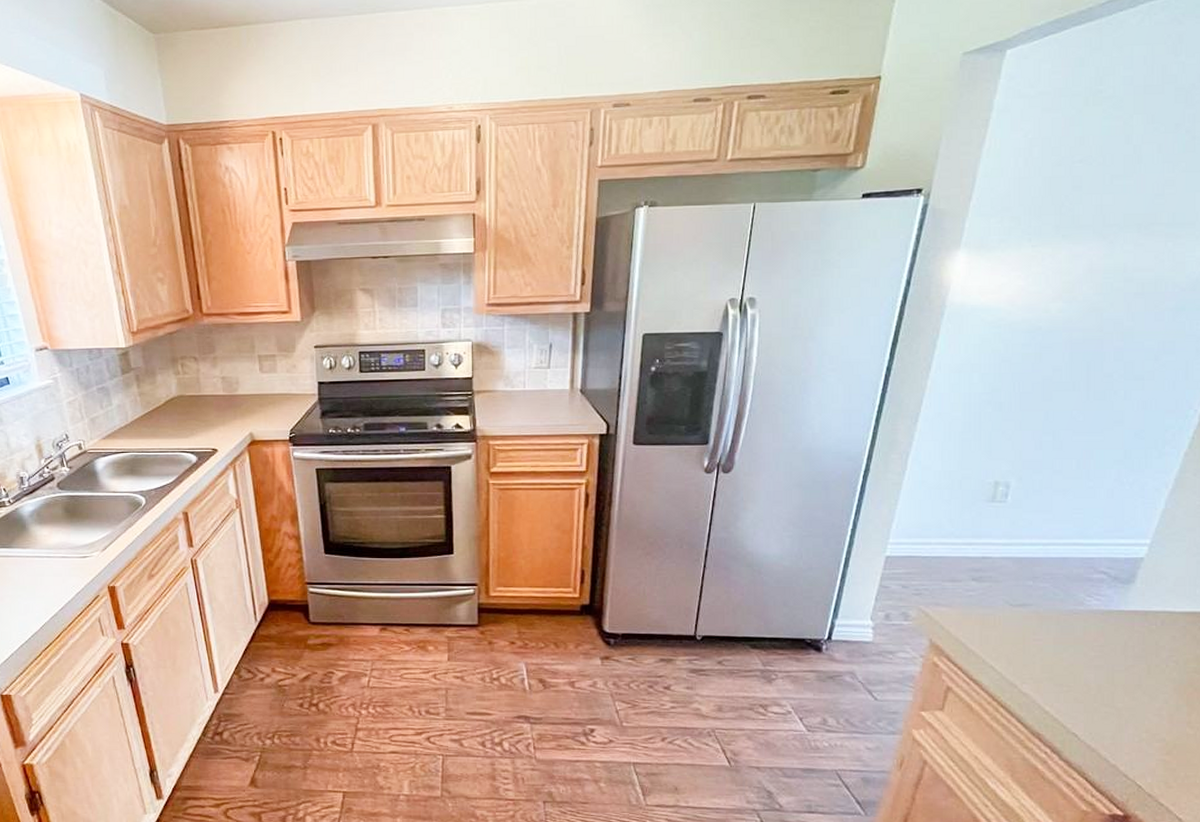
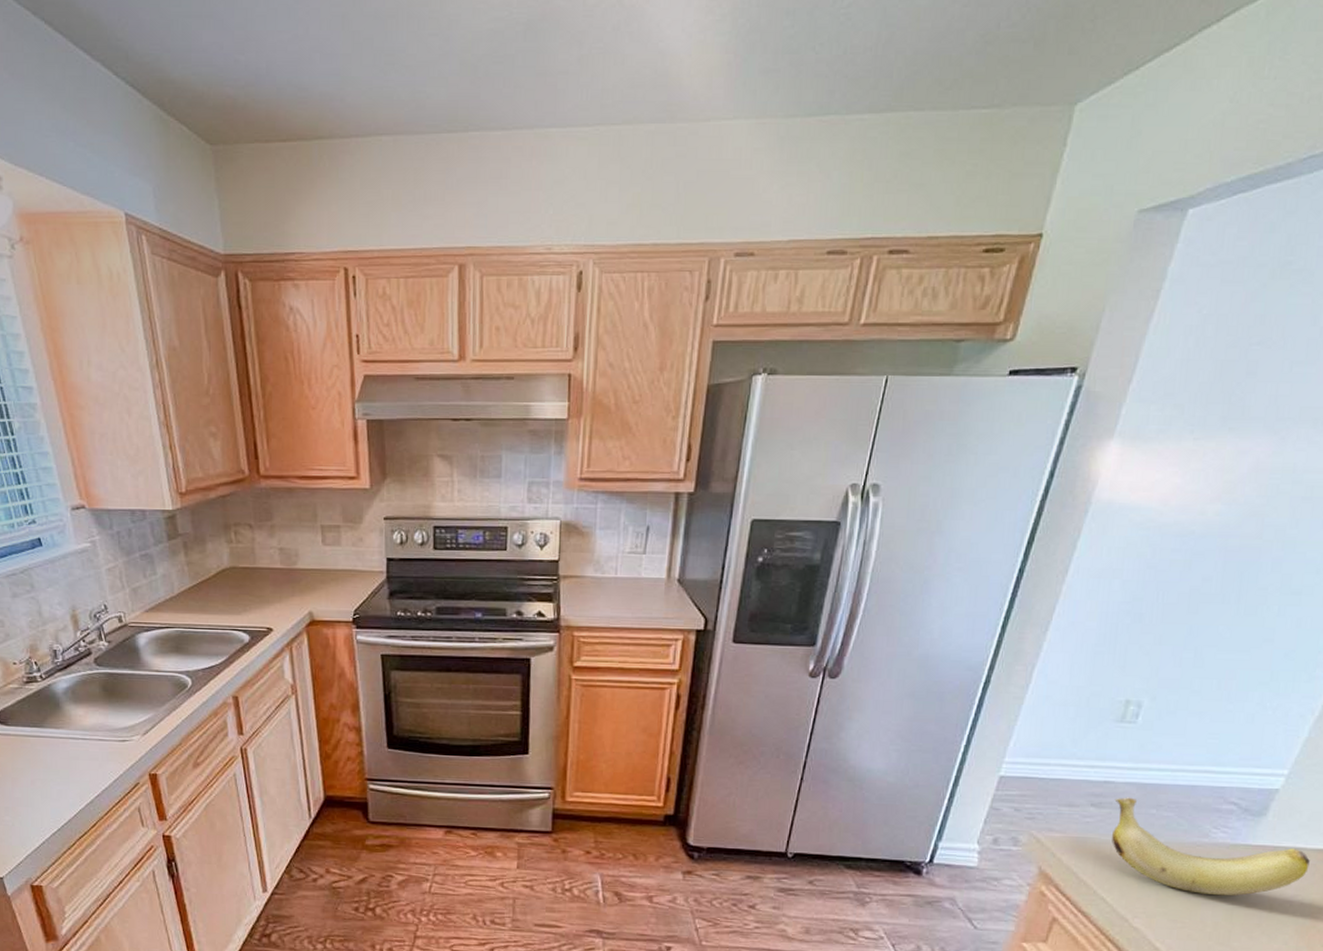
banana: none [993,571,1180,660] -> present [1111,797,1310,896]

